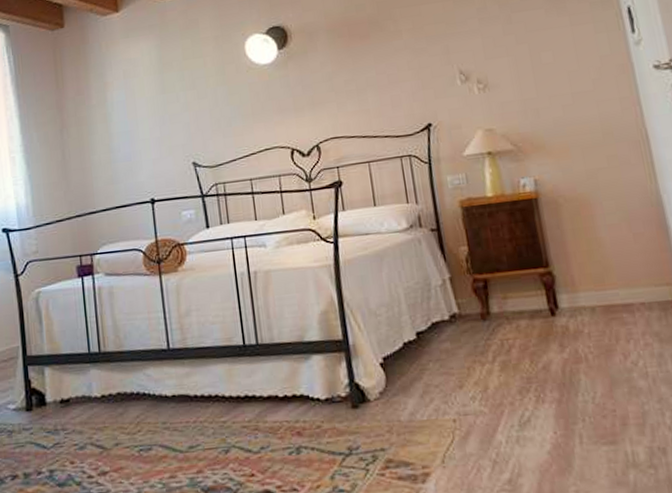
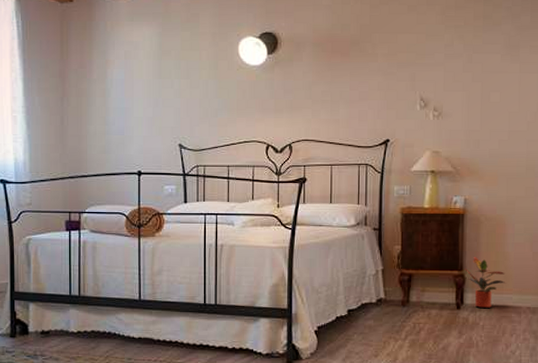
potted plant: none [551,248,607,311] -> present [465,257,506,308]

